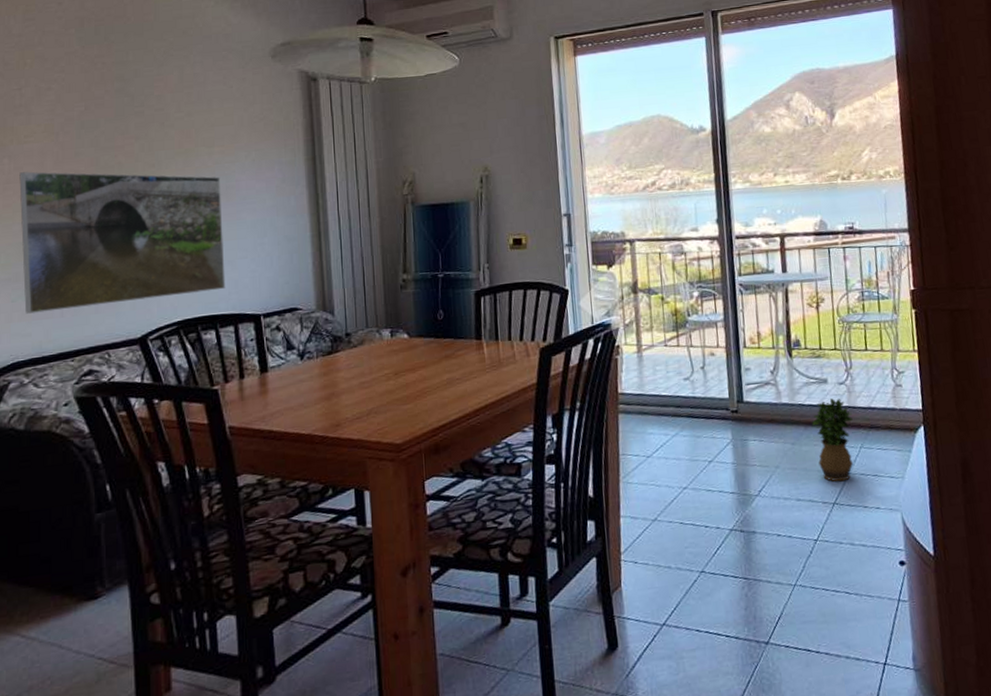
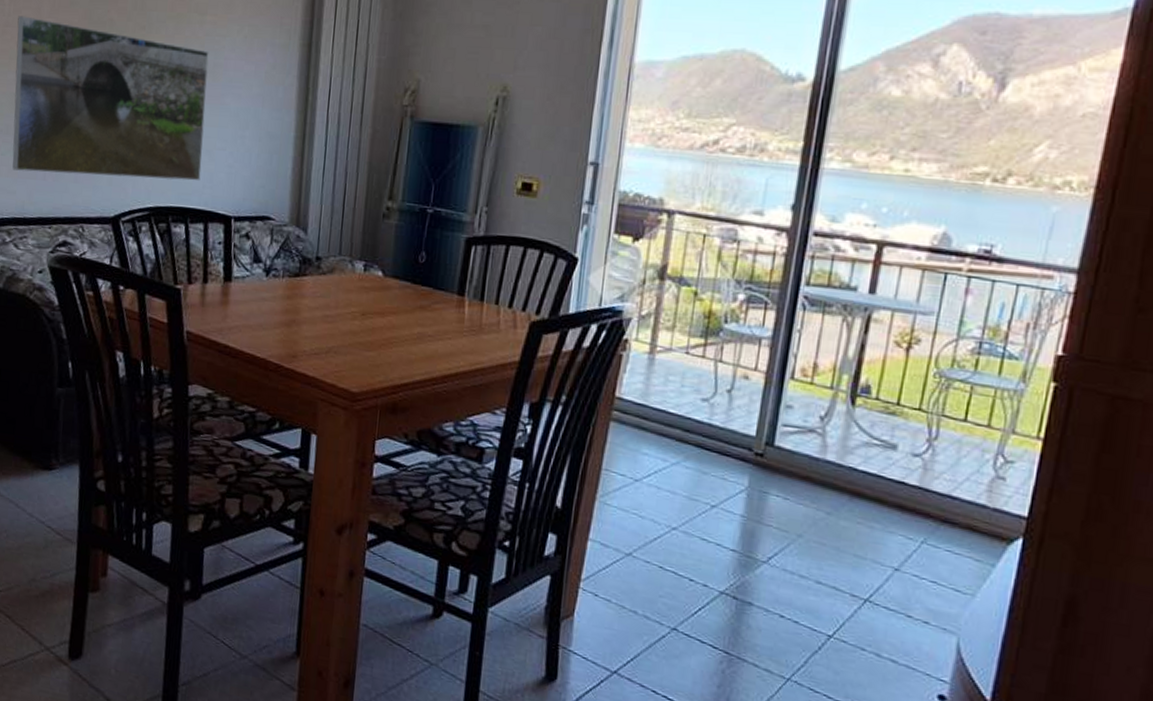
potted plant: present [812,398,854,482] -> none [857,471,921,578]

